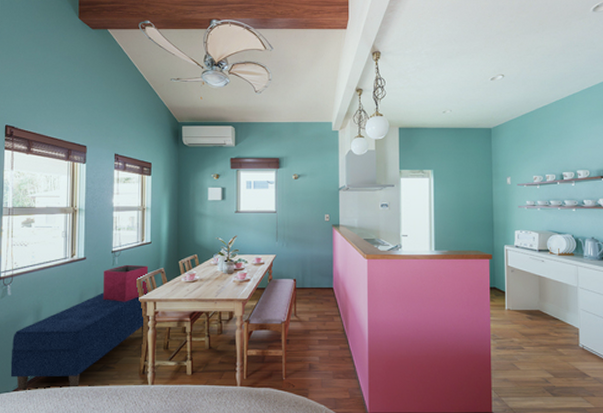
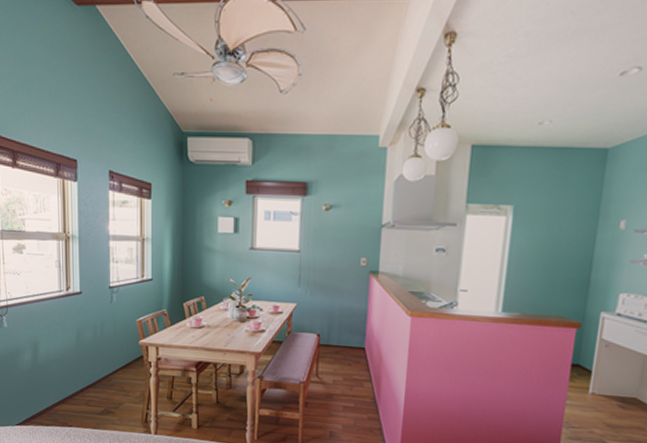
bench: present [10,290,149,393] -> none [11,332,150,428]
storage bin: present [103,264,149,302] -> none [100,302,150,345]

